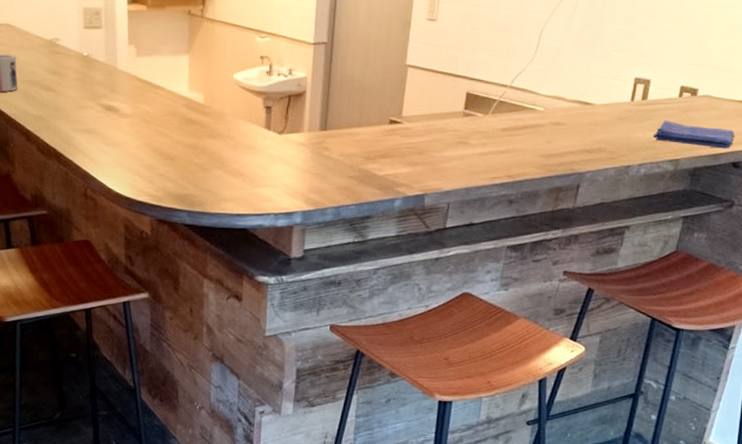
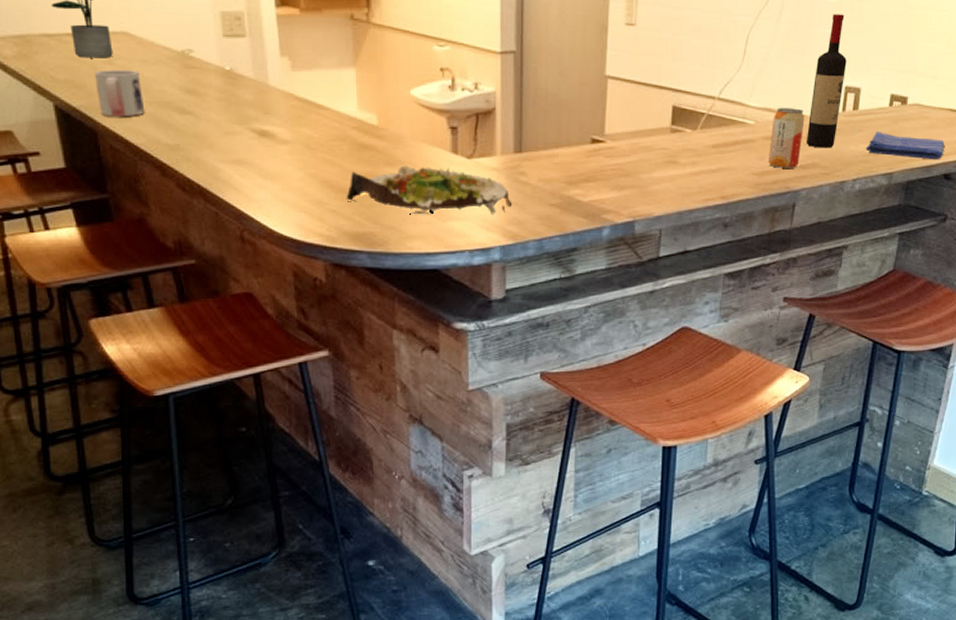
salad plate: none [173,138,314,183] -> present [346,165,511,215]
beverage can: none [556,96,593,152] -> present [769,108,805,168]
wine bottle: none [593,11,638,135] -> present [806,14,847,148]

